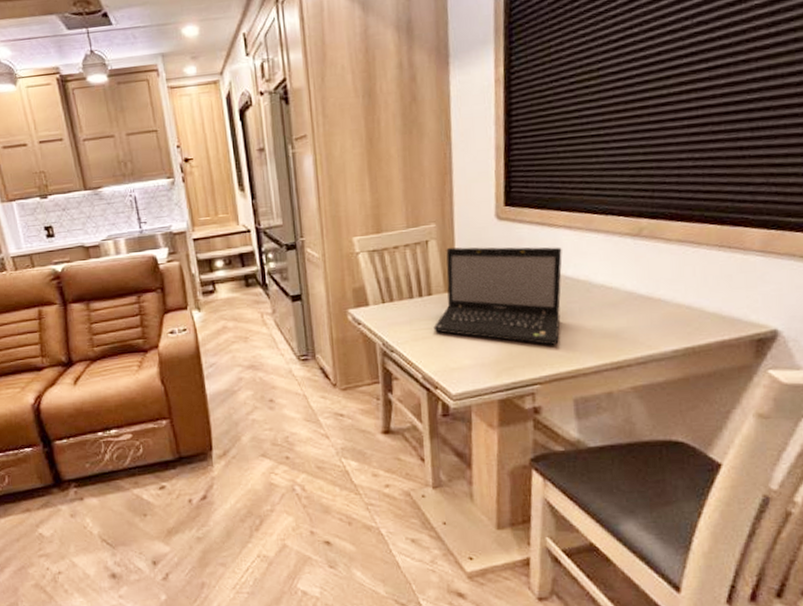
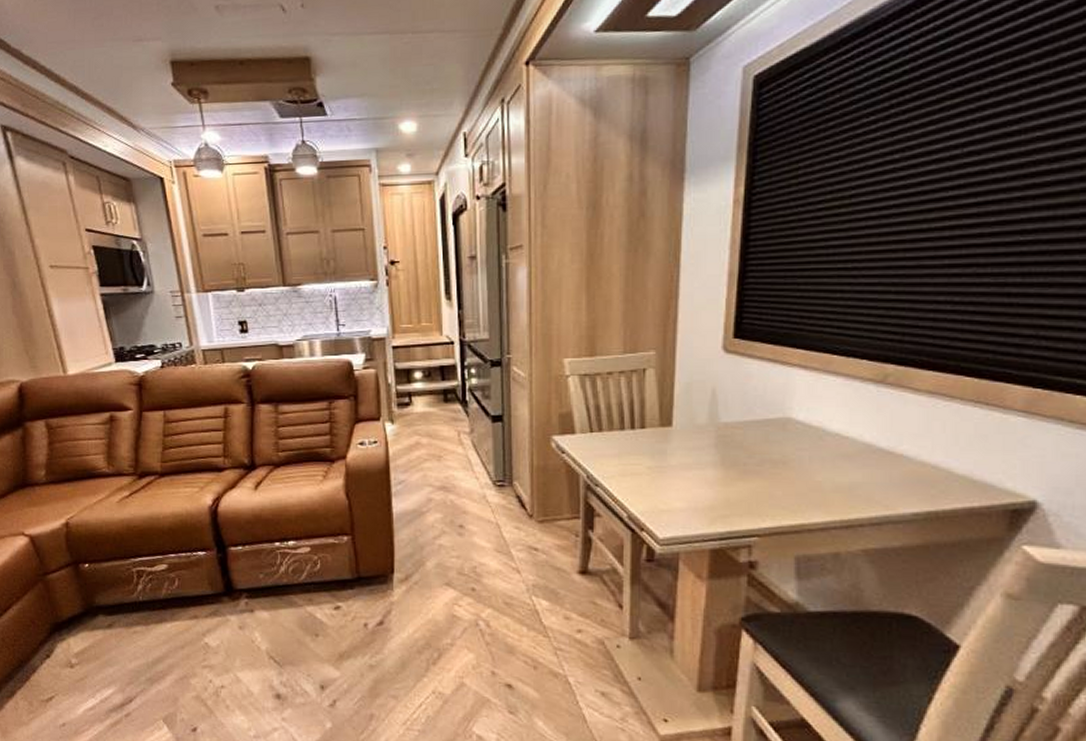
laptop: present [433,247,562,345] -> none [644,378,794,495]

